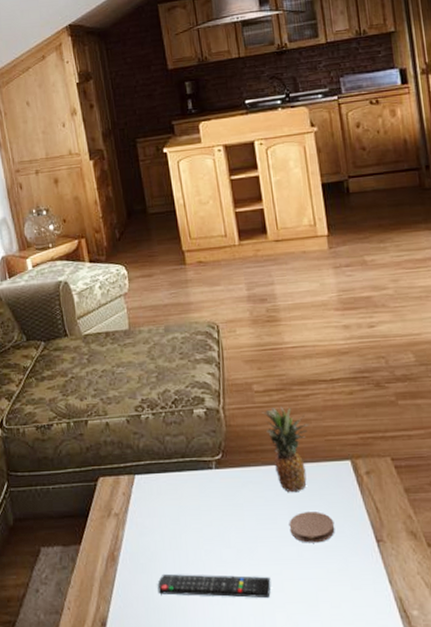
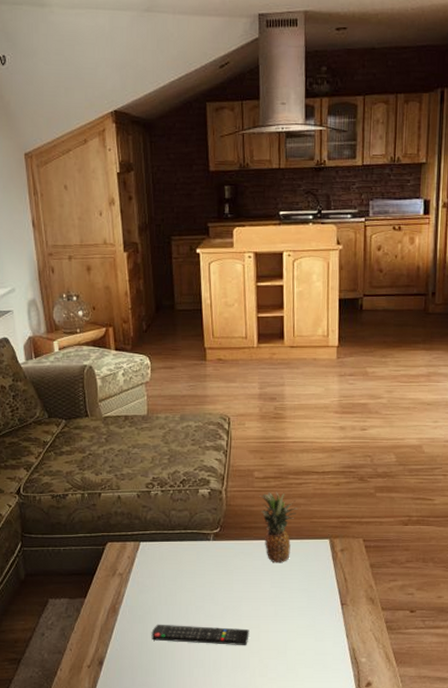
coaster: present [289,511,335,543] -> none [270,579,309,604]

